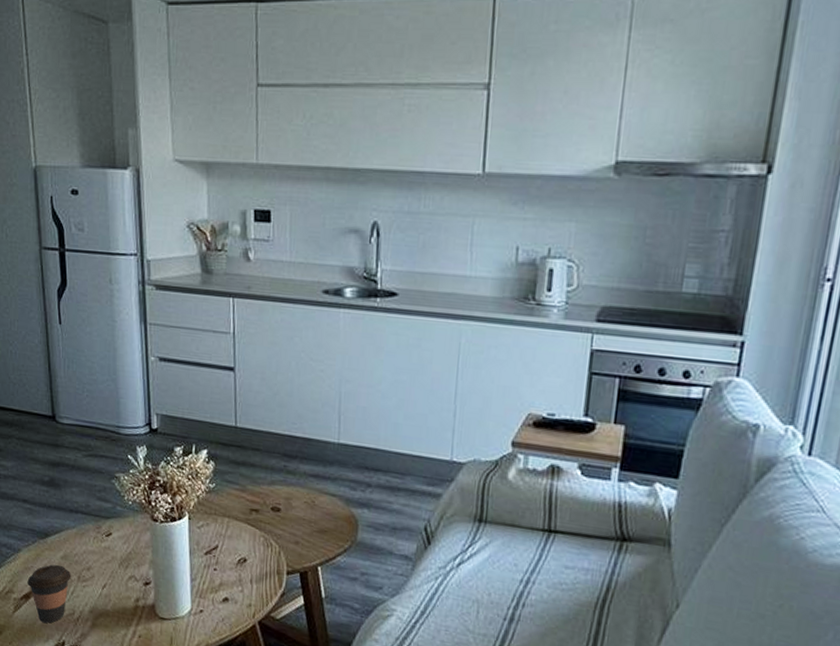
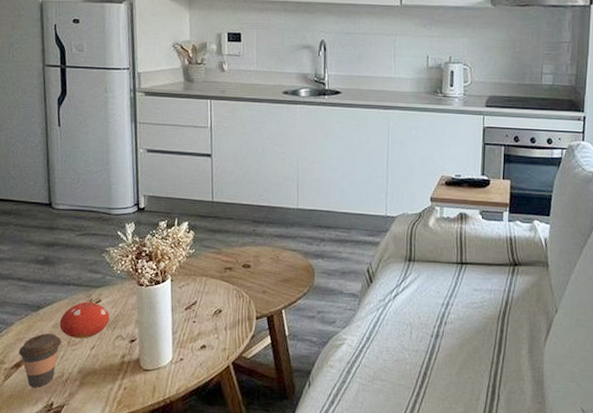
fruit: none [68,530,122,575] -> present [59,298,110,339]

